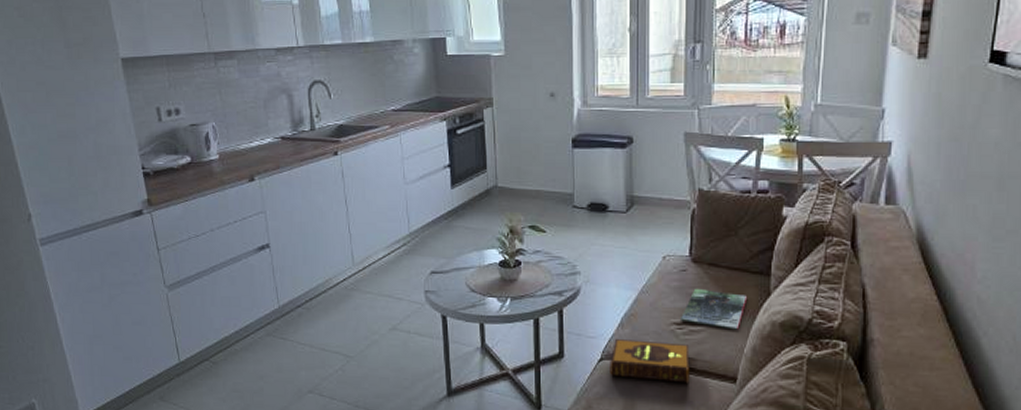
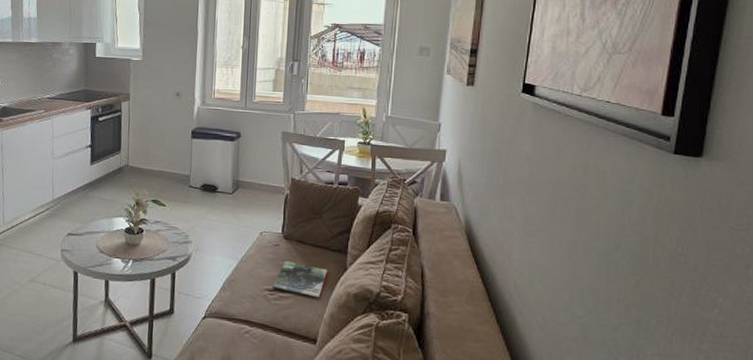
hardback book: present [610,339,690,384] -> none [211,300,279,342]

